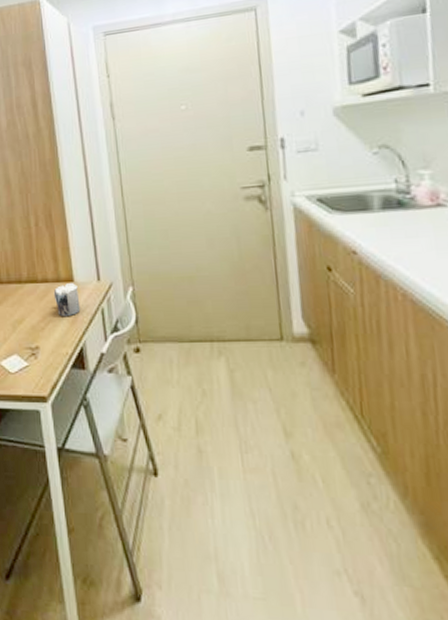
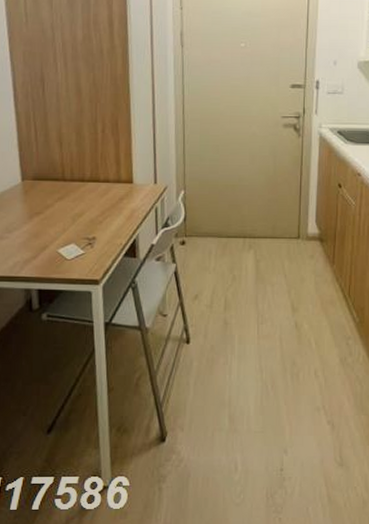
mug: present [53,283,81,317] -> none [113,184,137,213]

